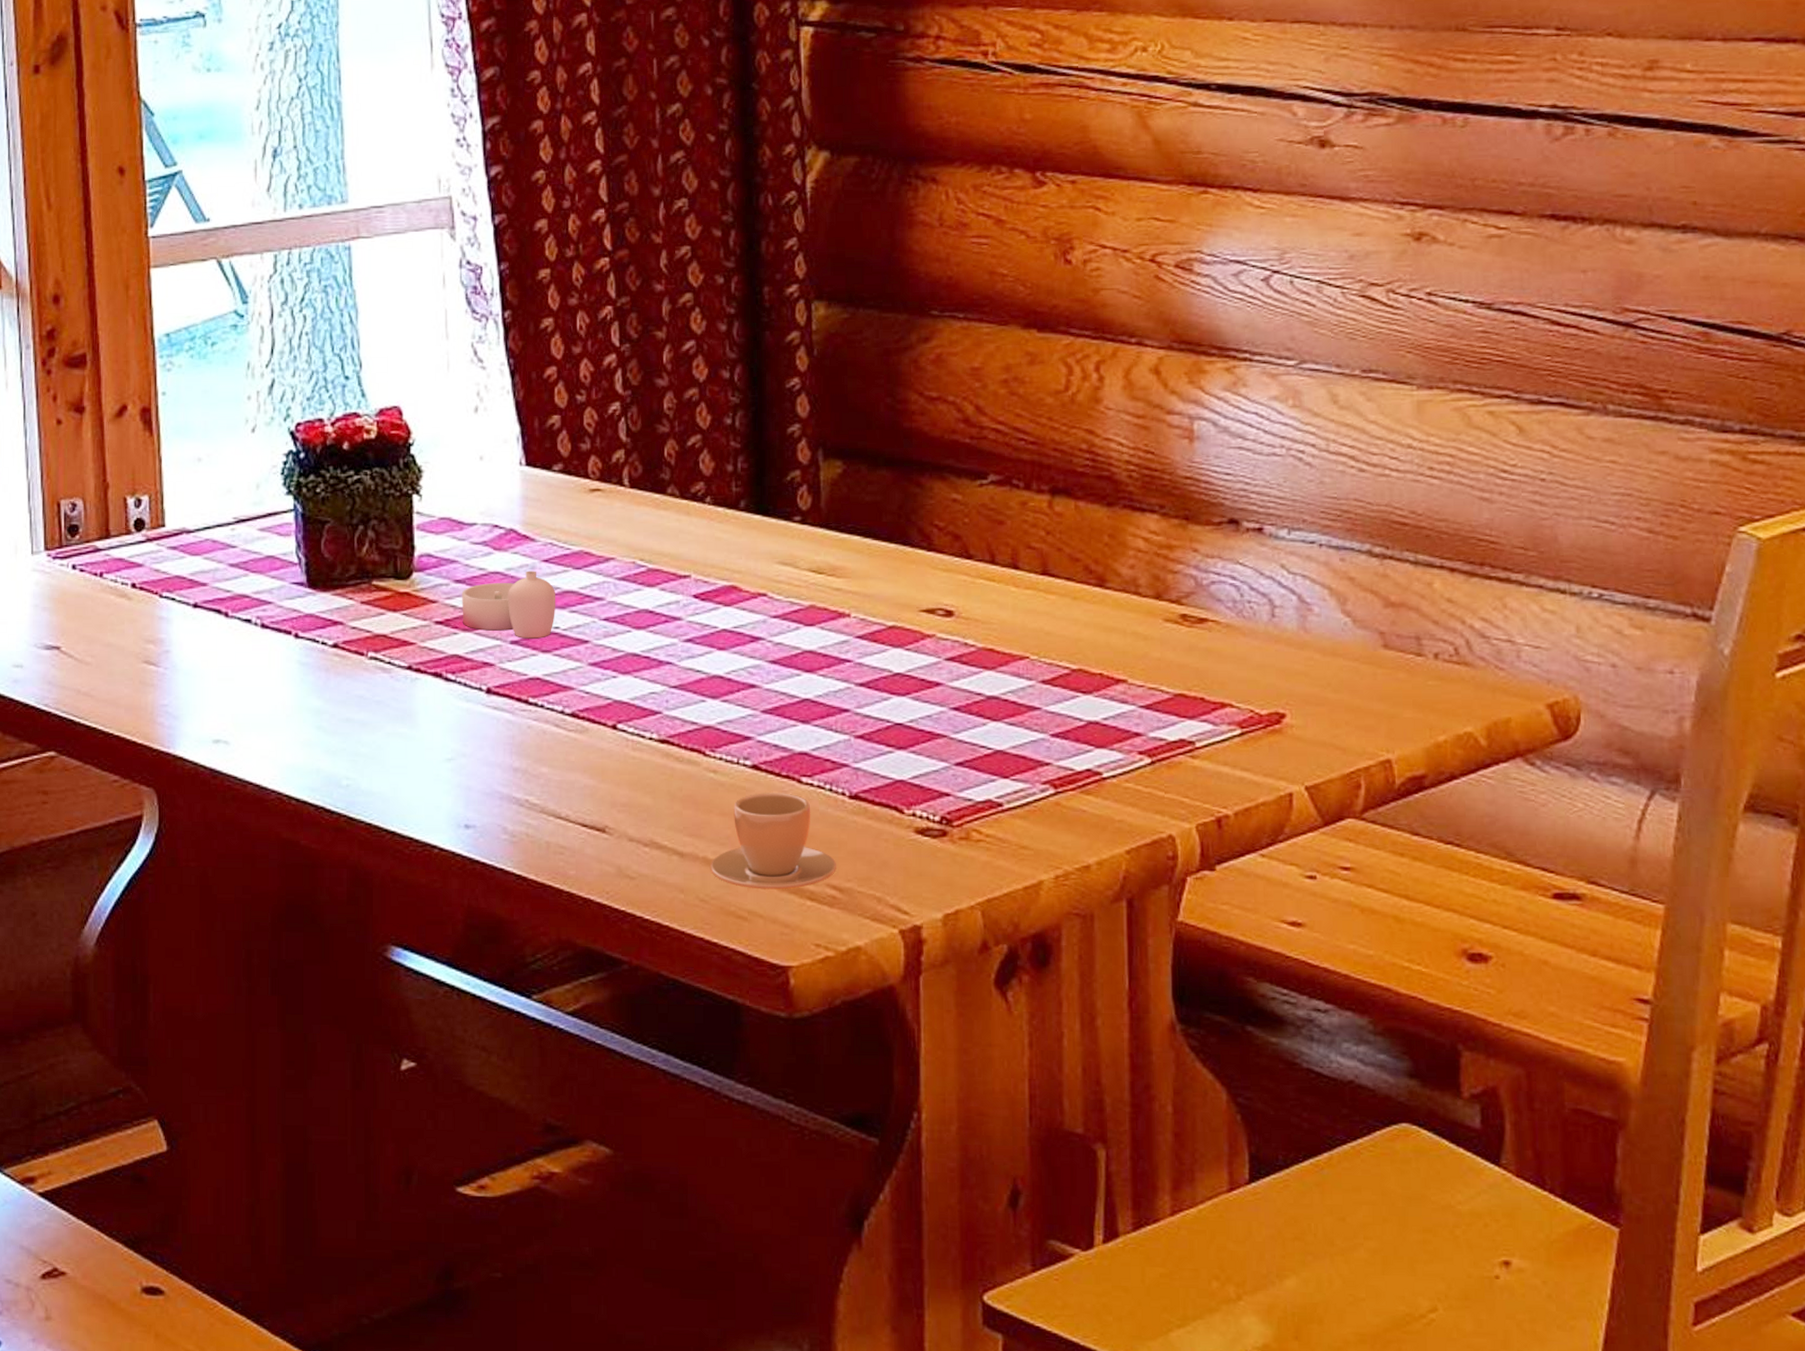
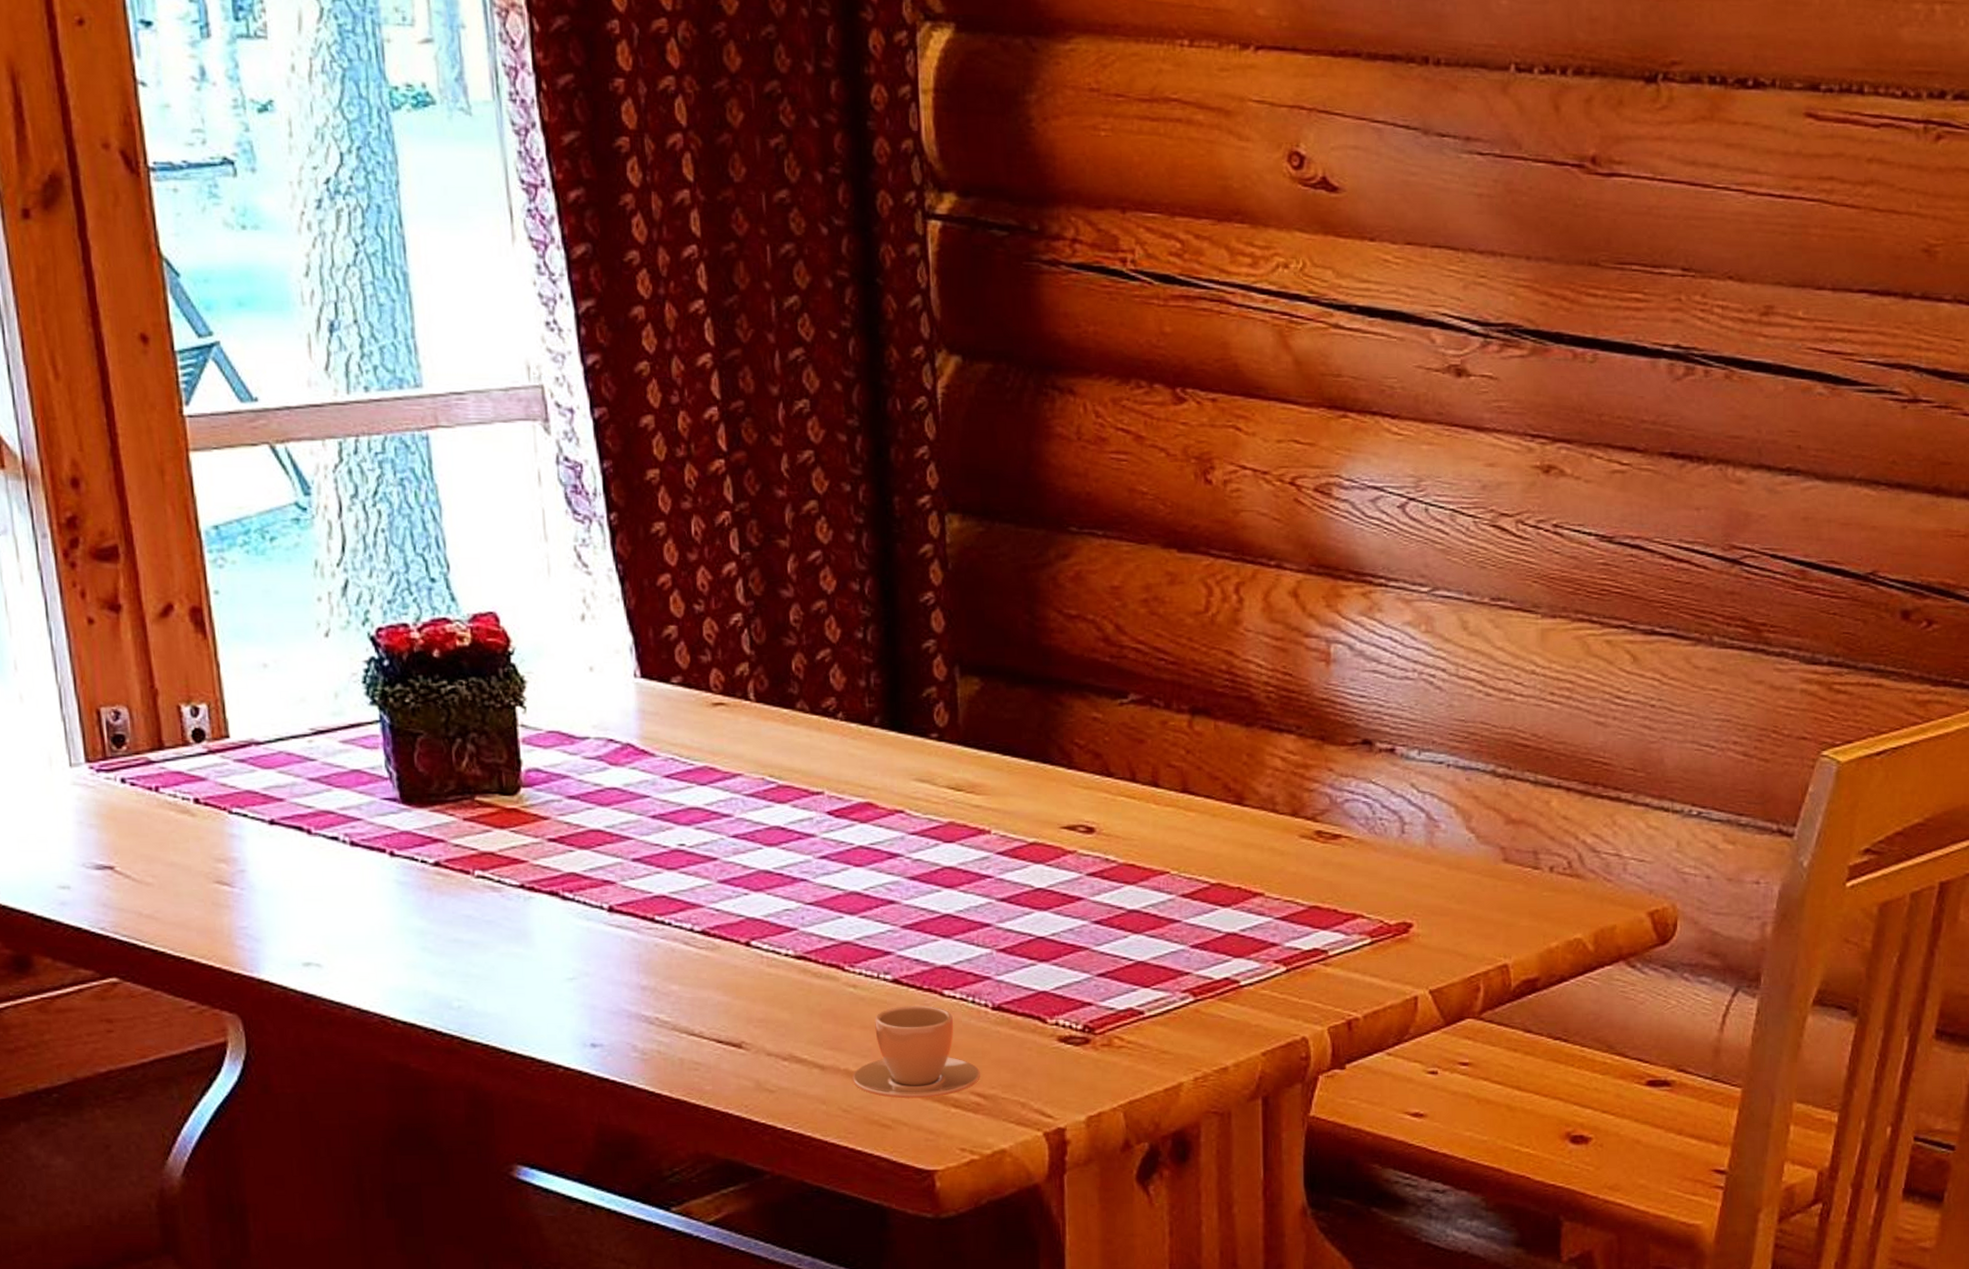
sugar bowl: present [462,570,556,639] -> none [576,786,681,856]

